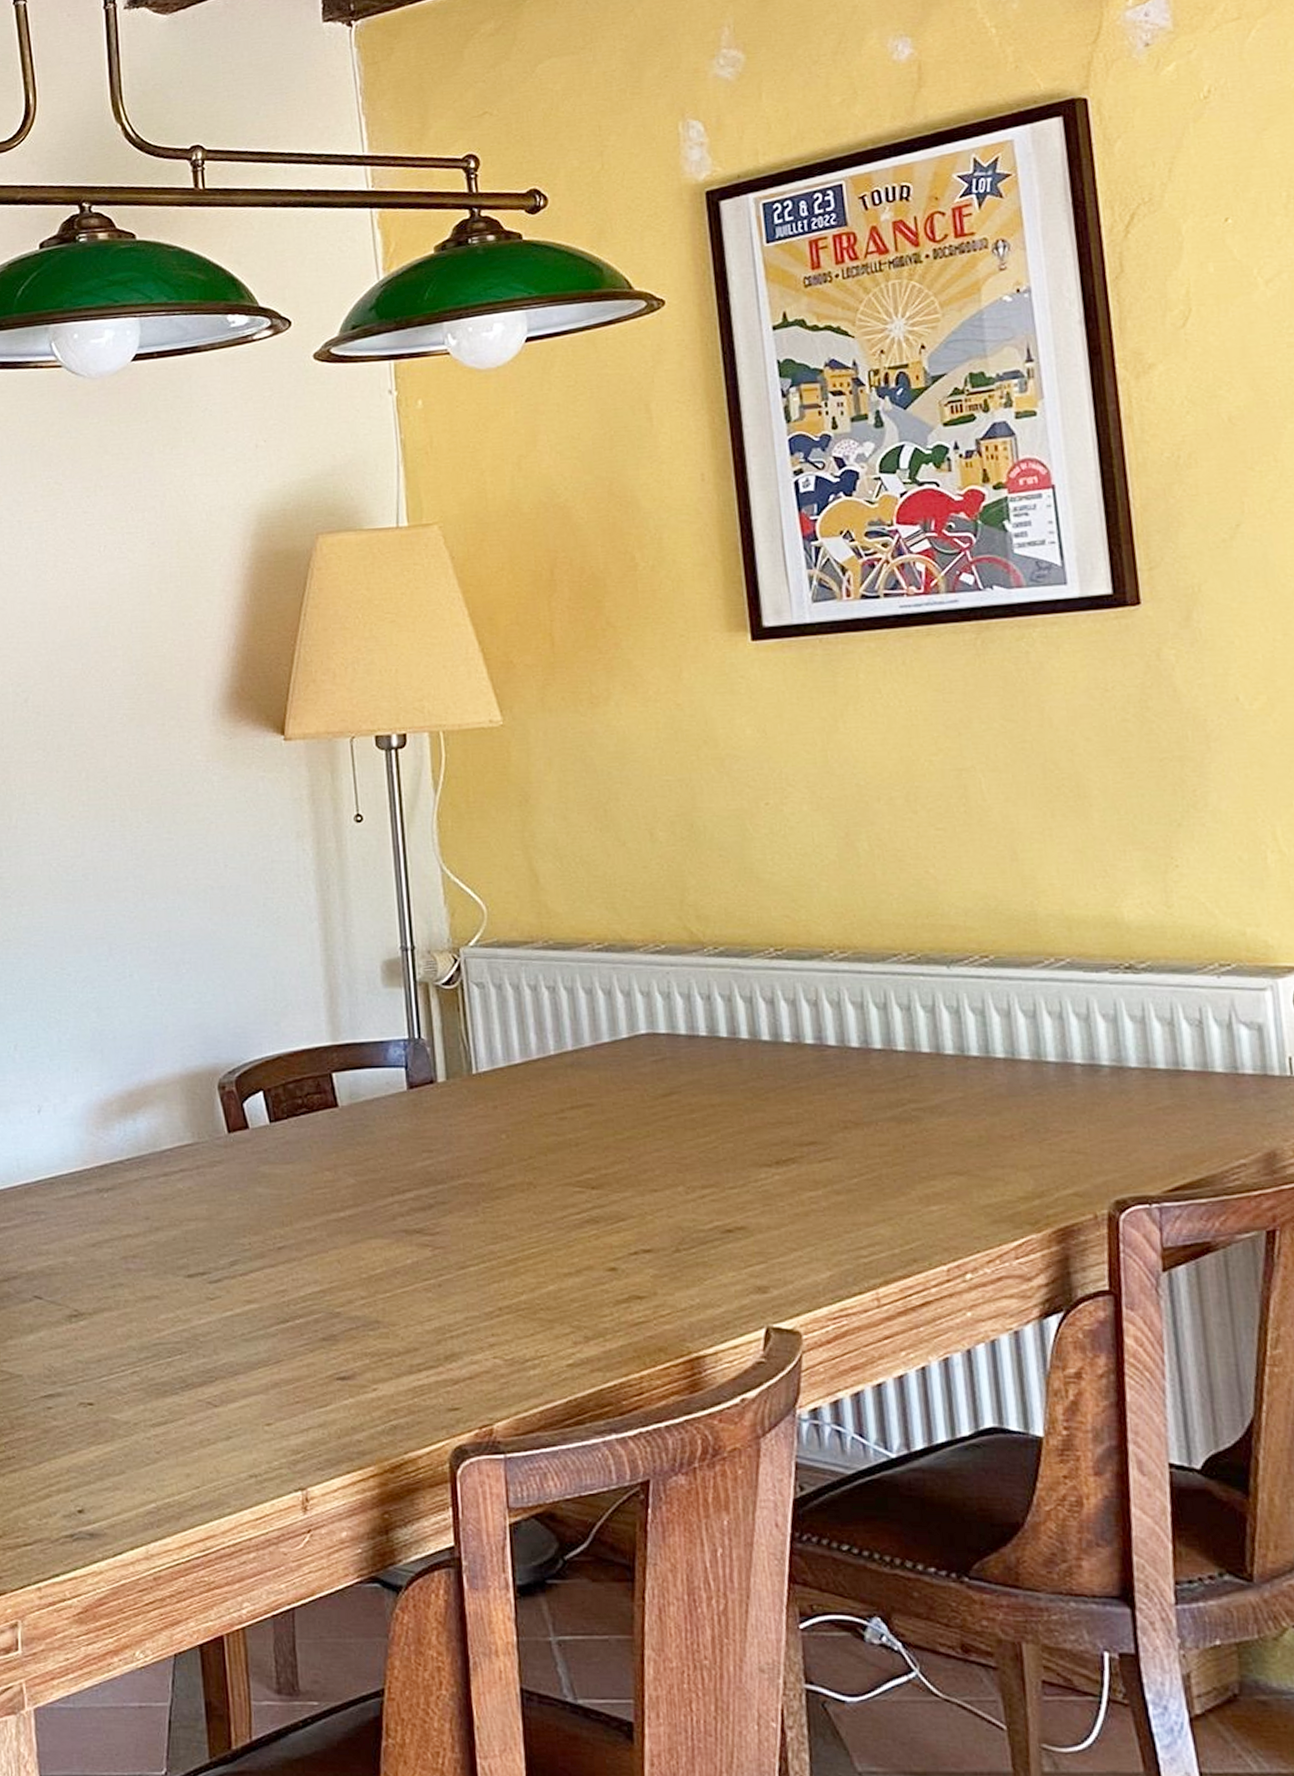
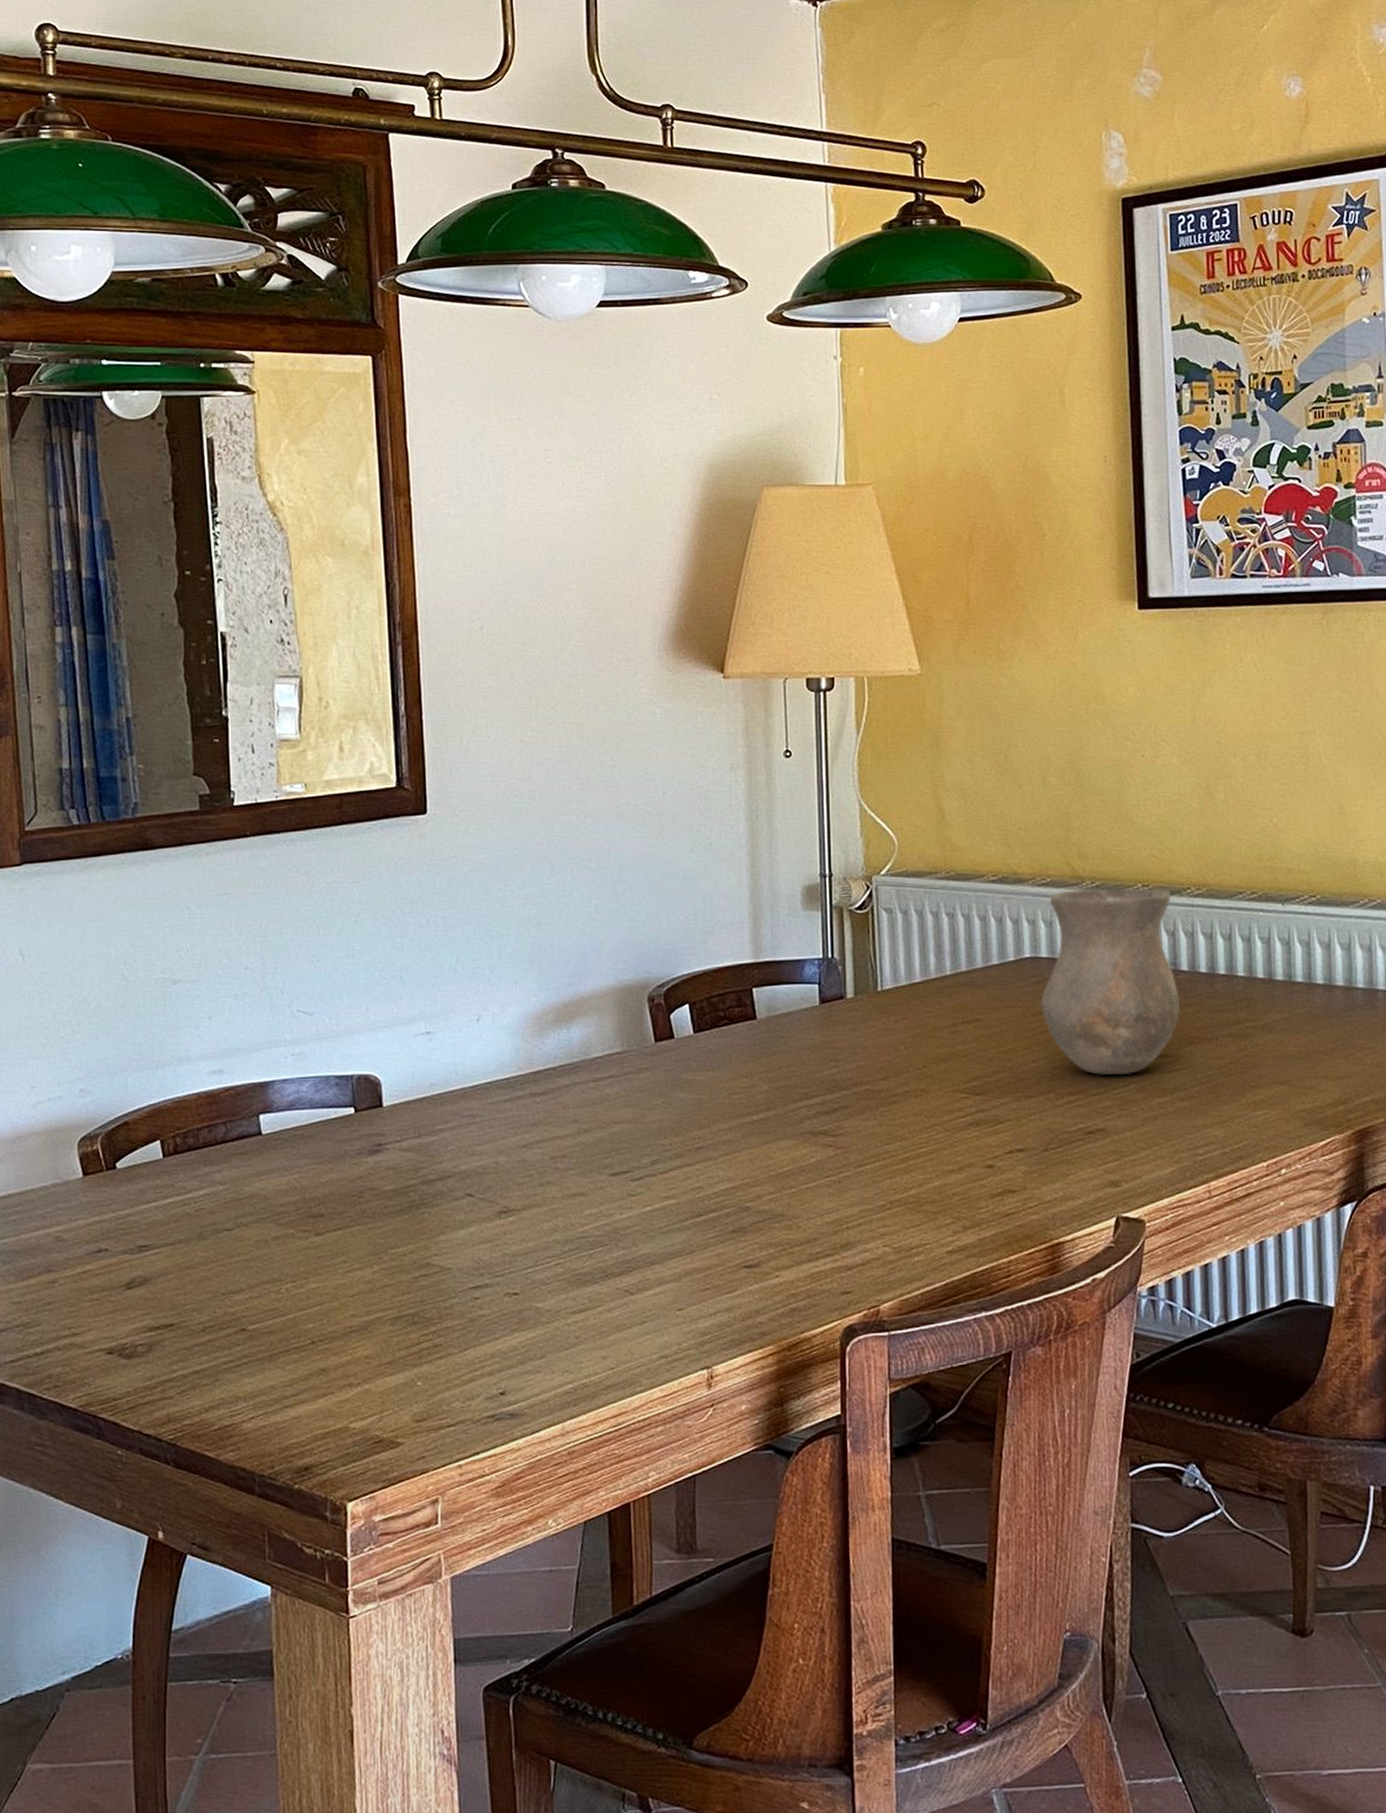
vase: none [661,953,830,1166] -> present [1041,888,1181,1076]

